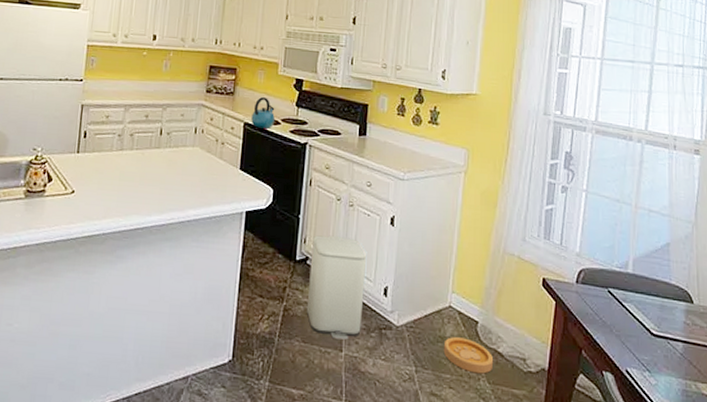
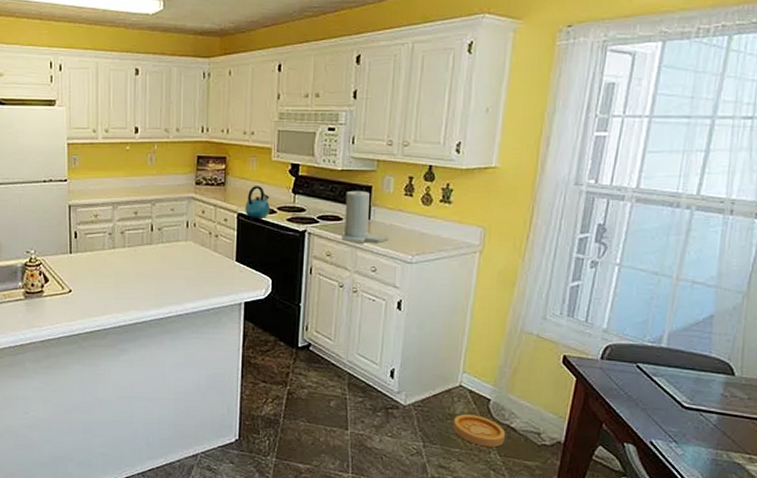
pedal bin: present [306,235,367,341] -> none [310,321,373,420]
paper towel: none [340,107,383,160] -> present [341,190,389,245]

